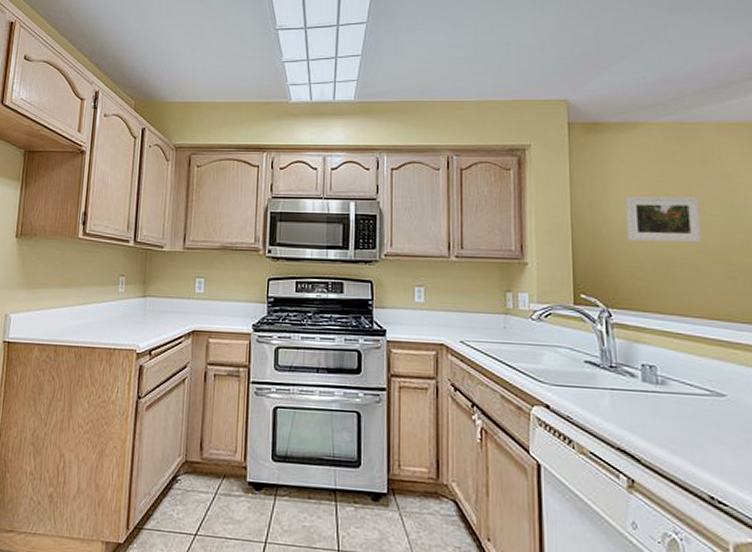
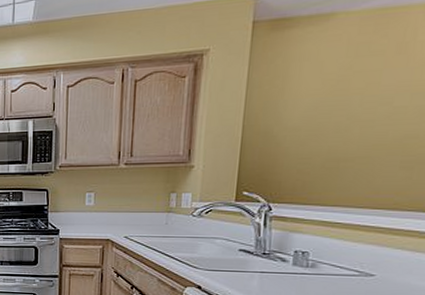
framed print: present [625,196,702,243] -> none [299,89,388,139]

